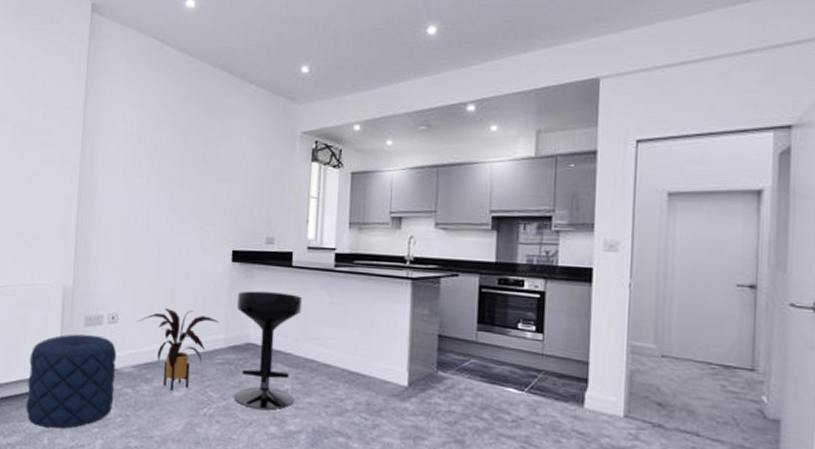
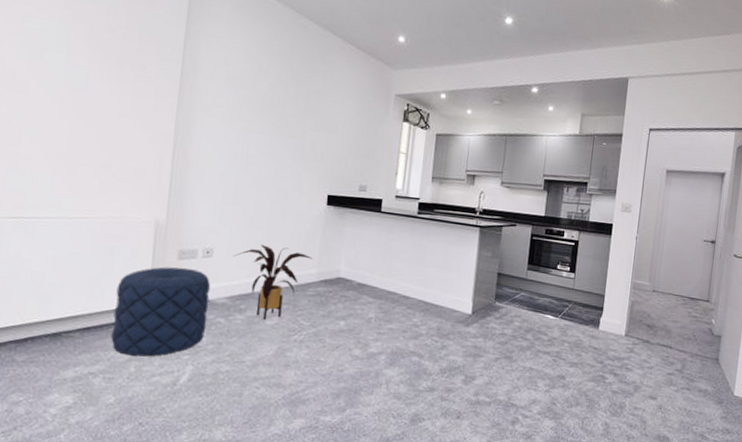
bar stool: present [234,291,303,410] -> none [323,231,389,335]

